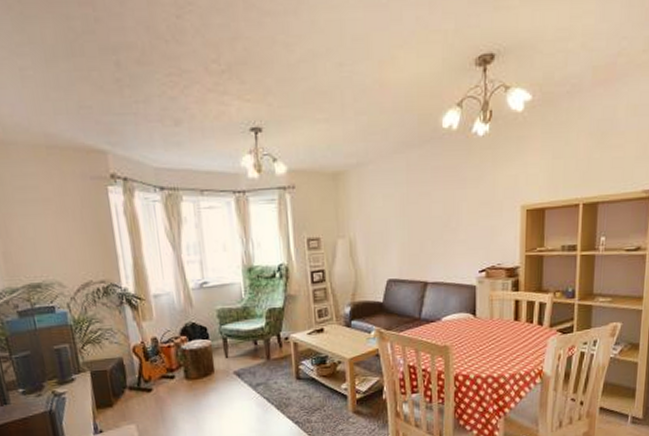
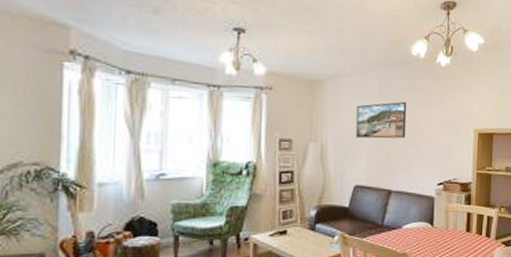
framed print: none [384,183,440,229] -> present [355,101,407,139]

